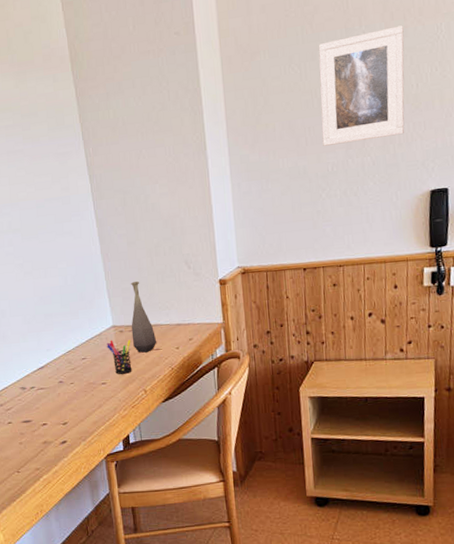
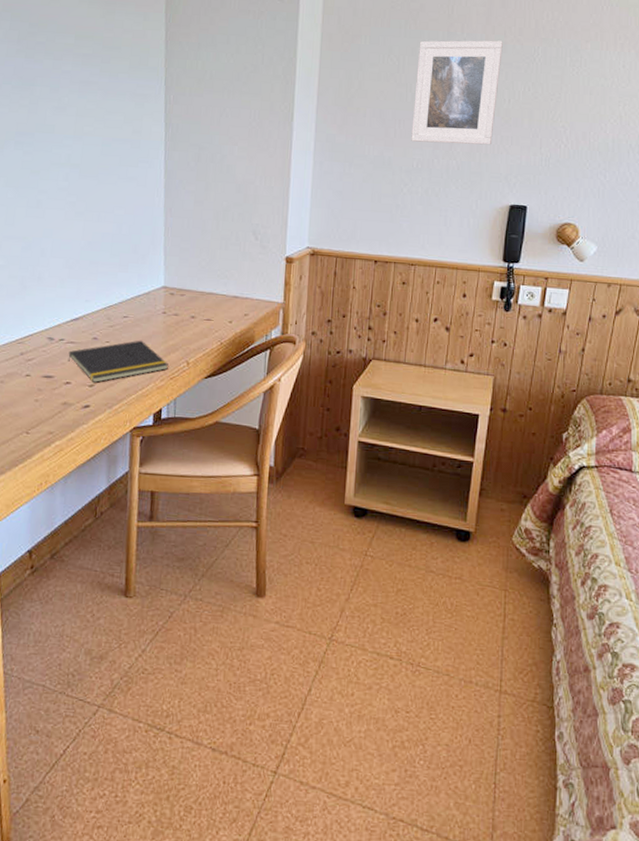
notepad: none [40,377,129,421] -> present [67,340,169,383]
pen holder: present [107,339,132,374] -> none [153,301,181,341]
bottle: present [130,281,157,353] -> none [182,243,210,321]

